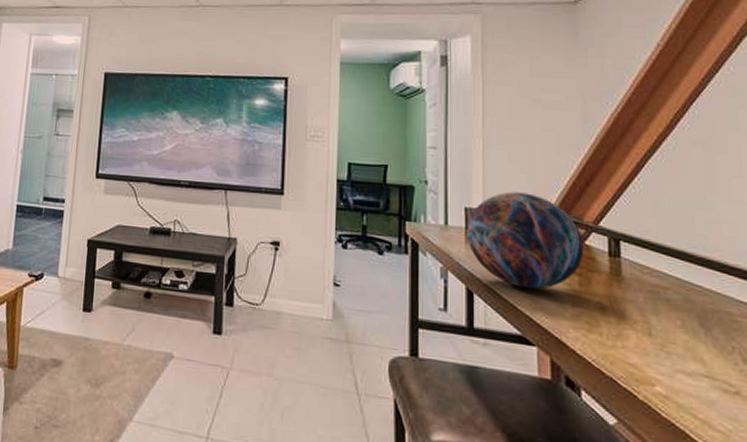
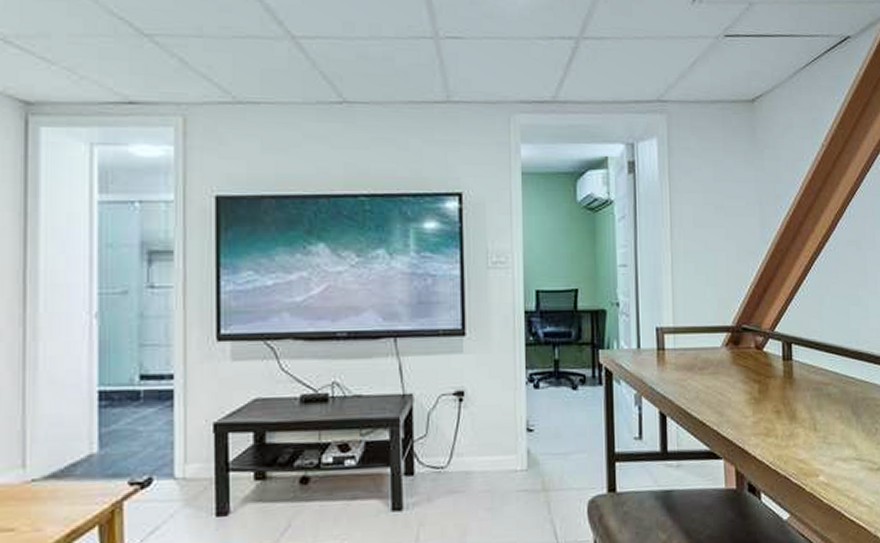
decorative orb: present [467,191,584,289] -> none [659,305,763,403]

